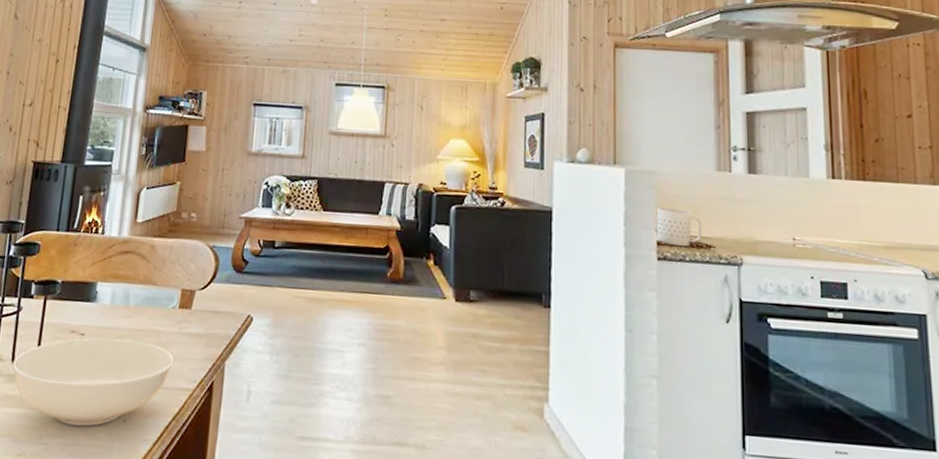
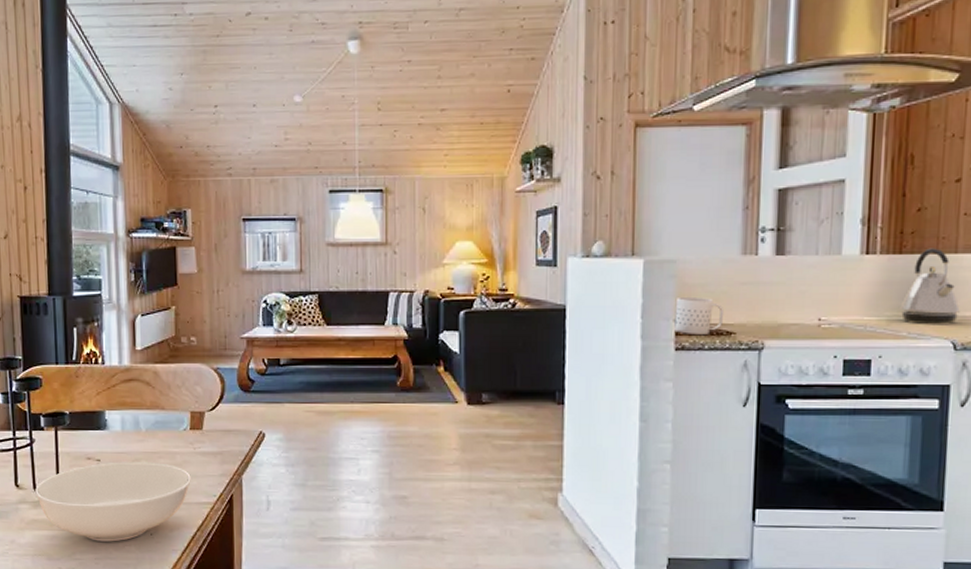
kettle: none [869,177,926,253] -> present [900,248,960,325]

